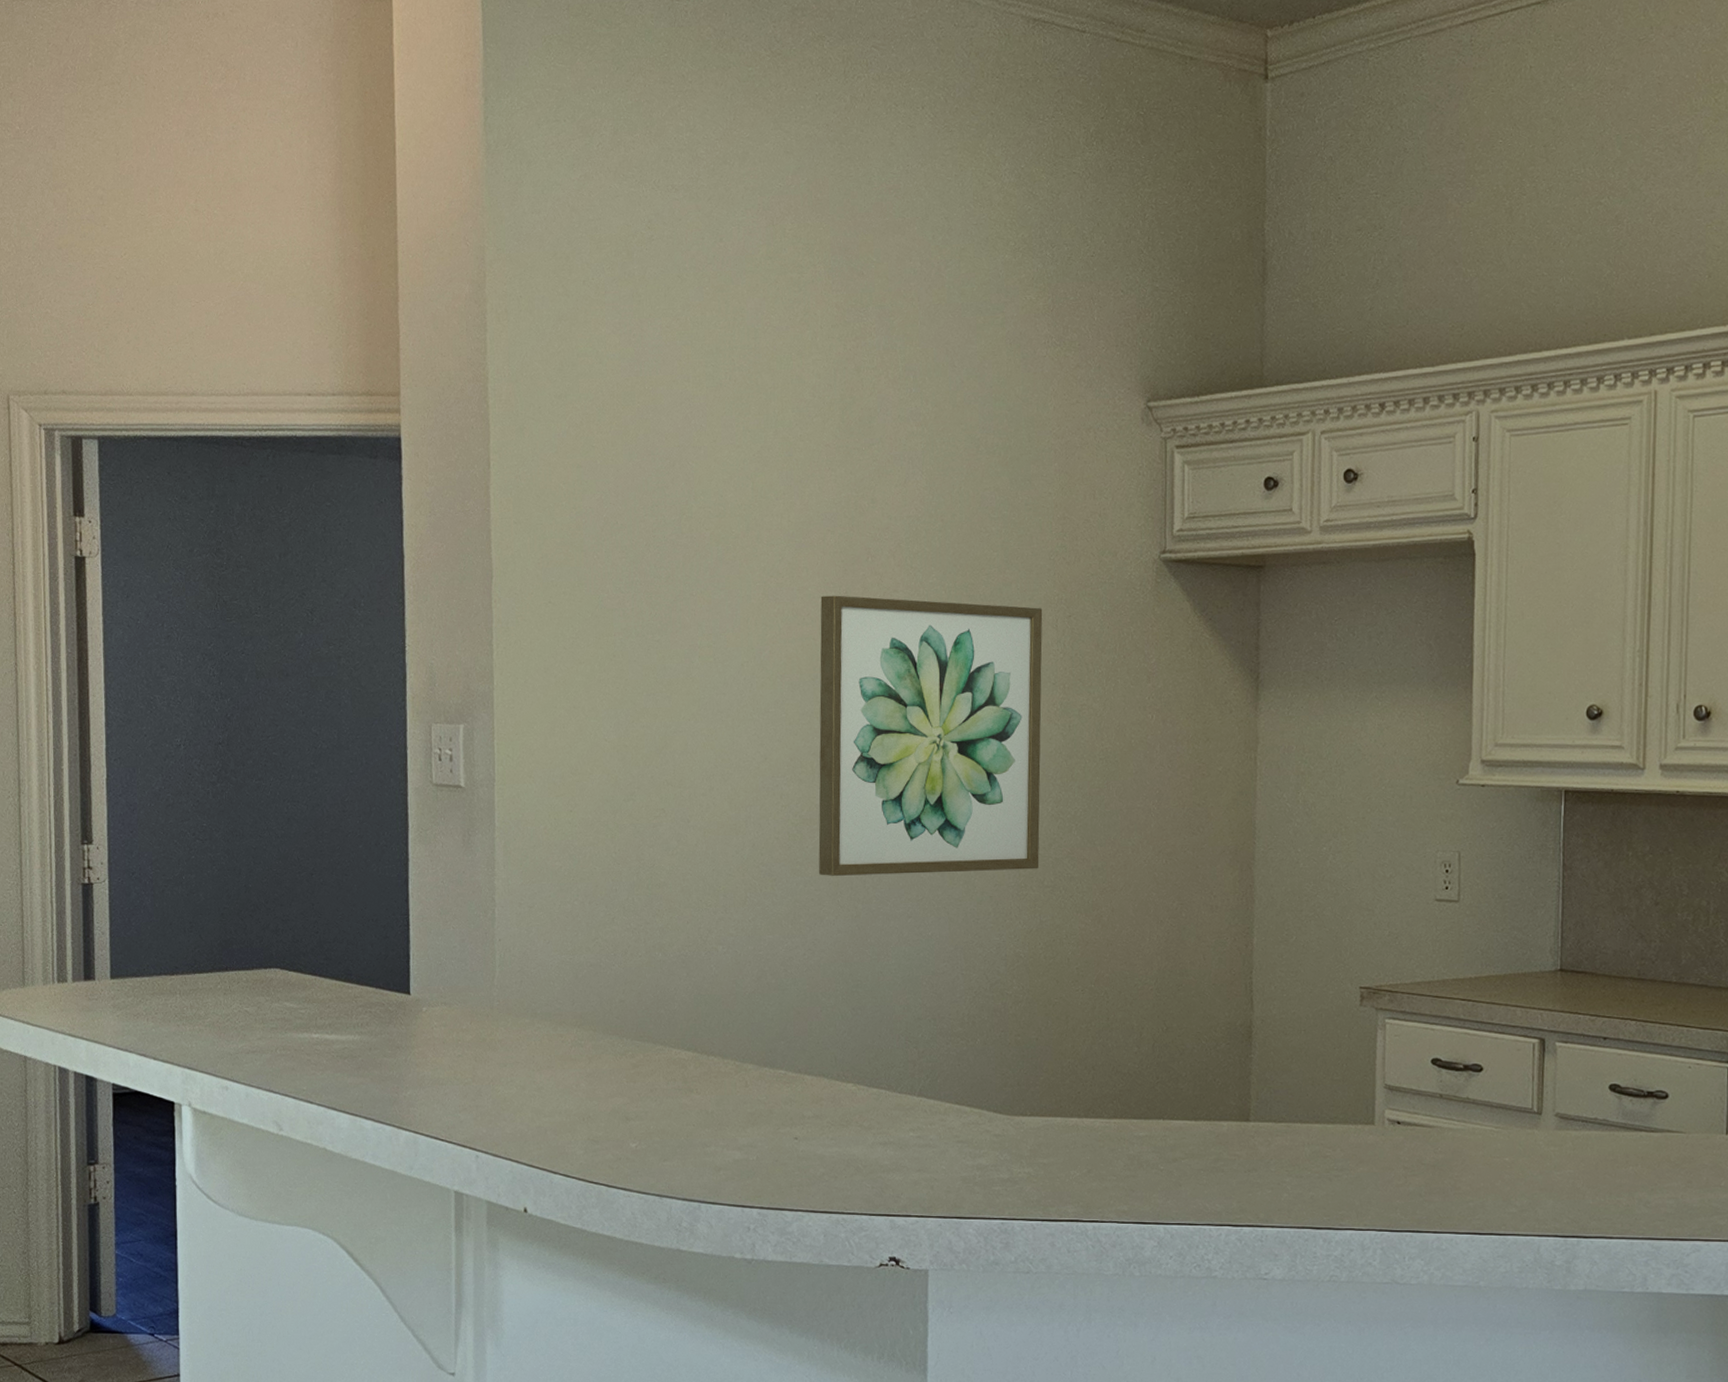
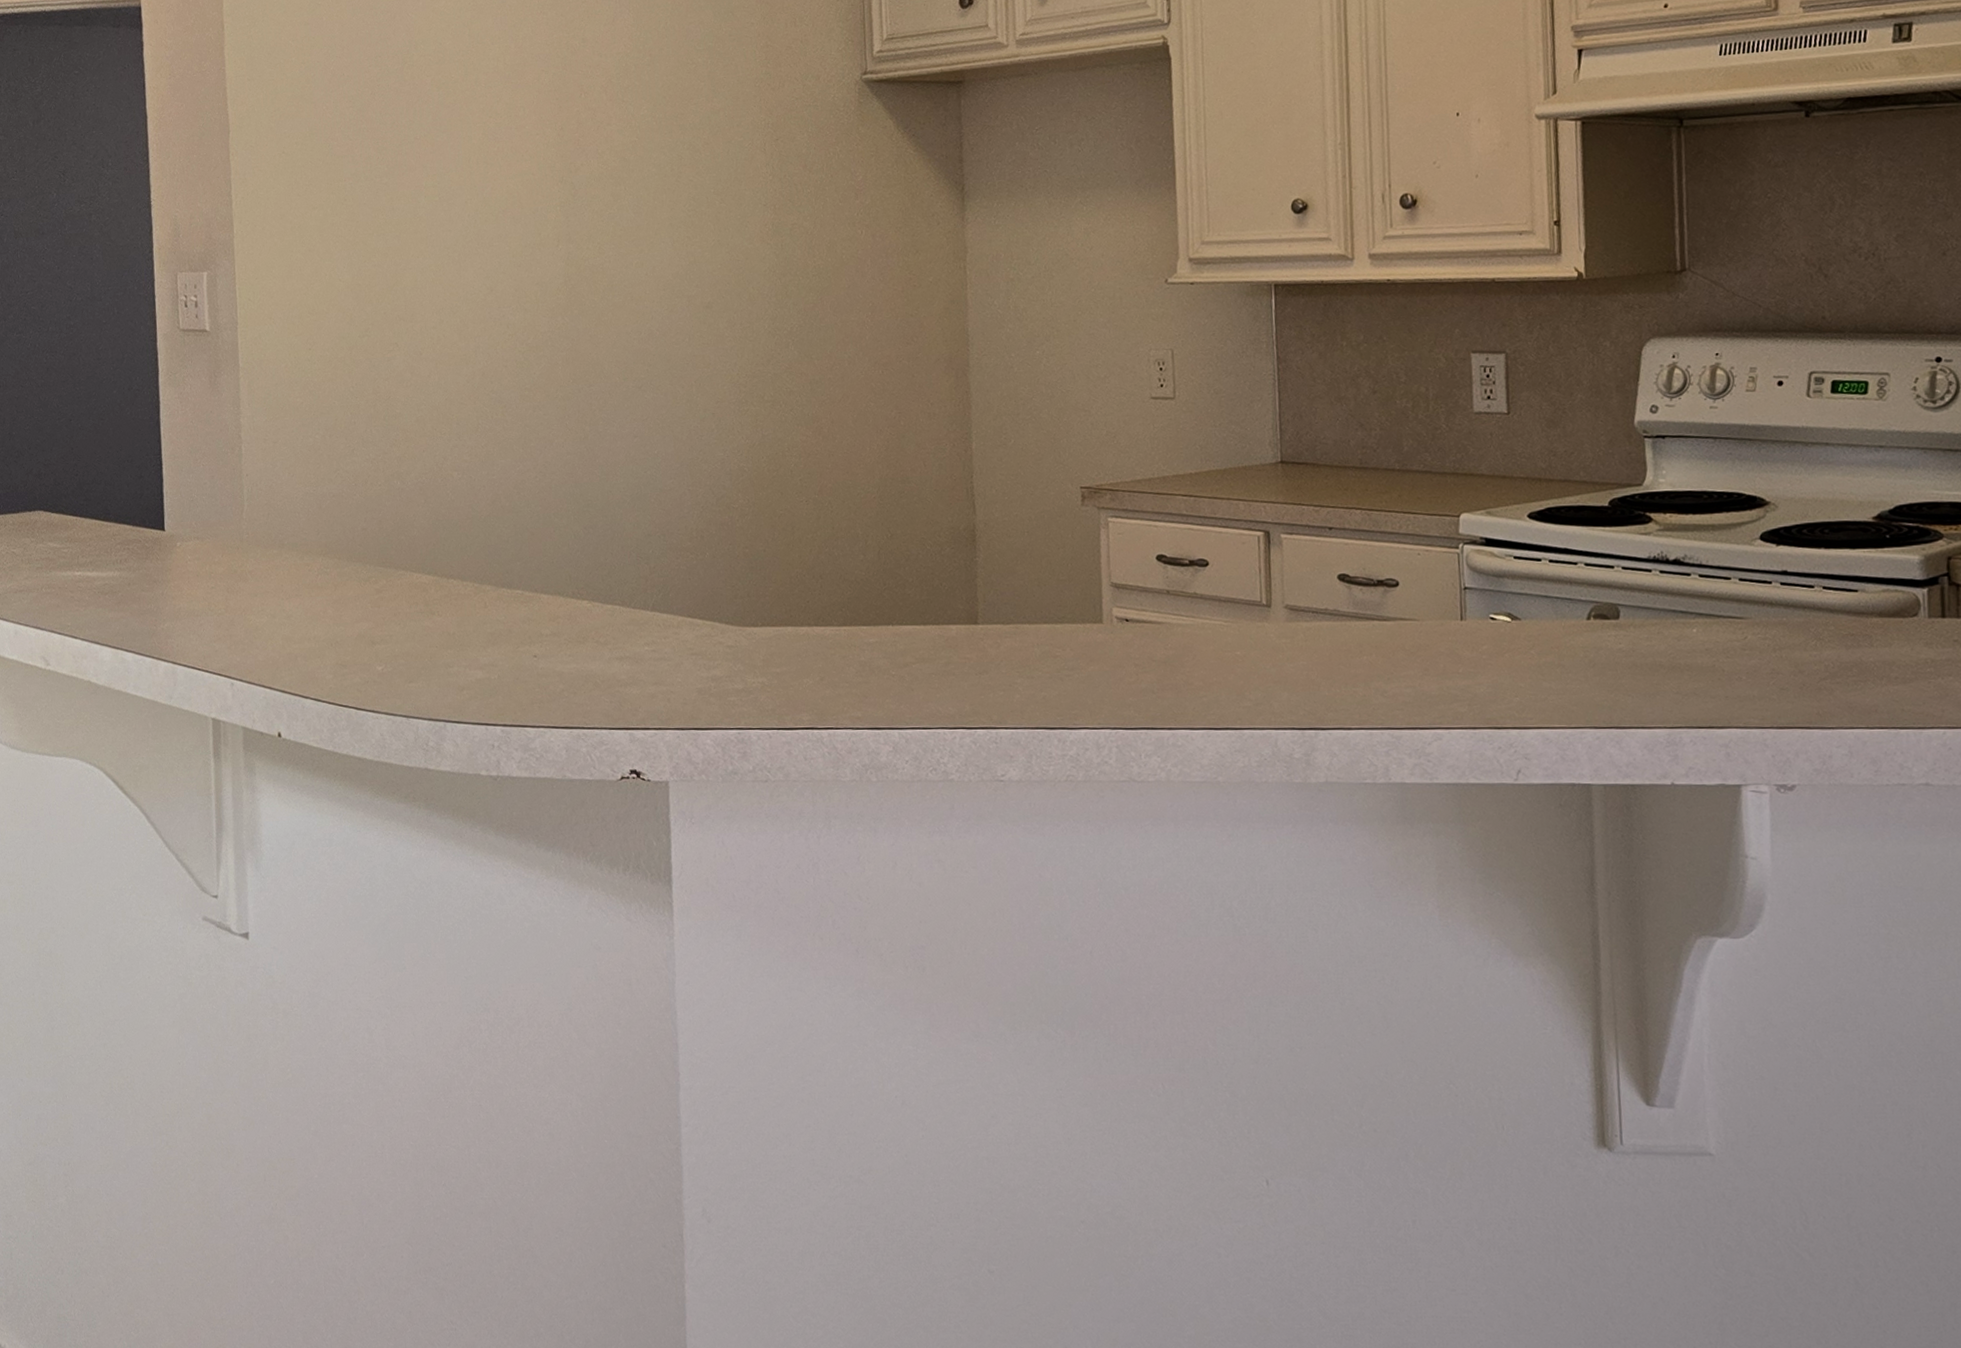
wall art: present [818,595,1043,876] -> none [537,131,759,401]

